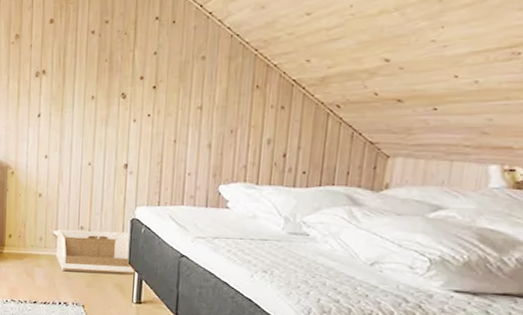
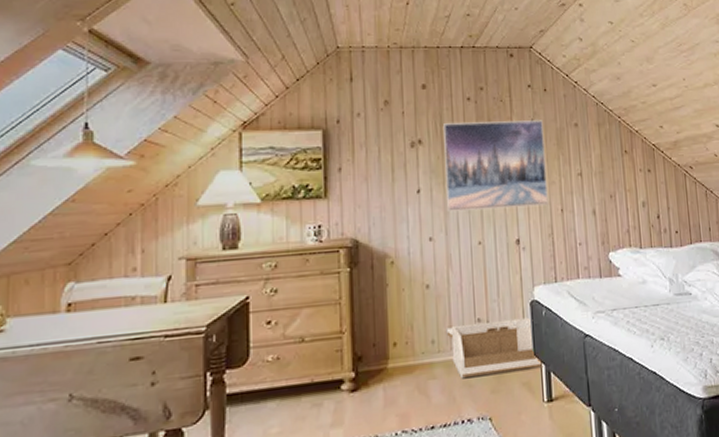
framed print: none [63,52,167,136] -> present [443,120,548,212]

